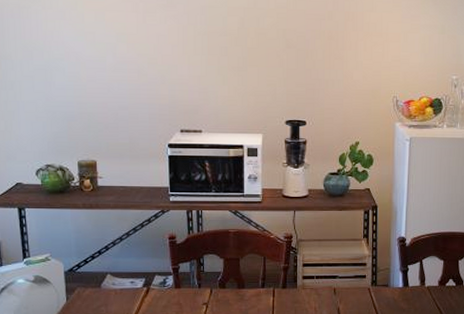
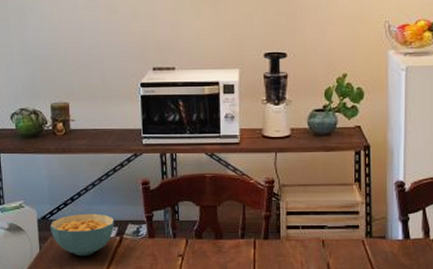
cereal bowl: none [78,265,142,306] -> present [51,213,115,257]

